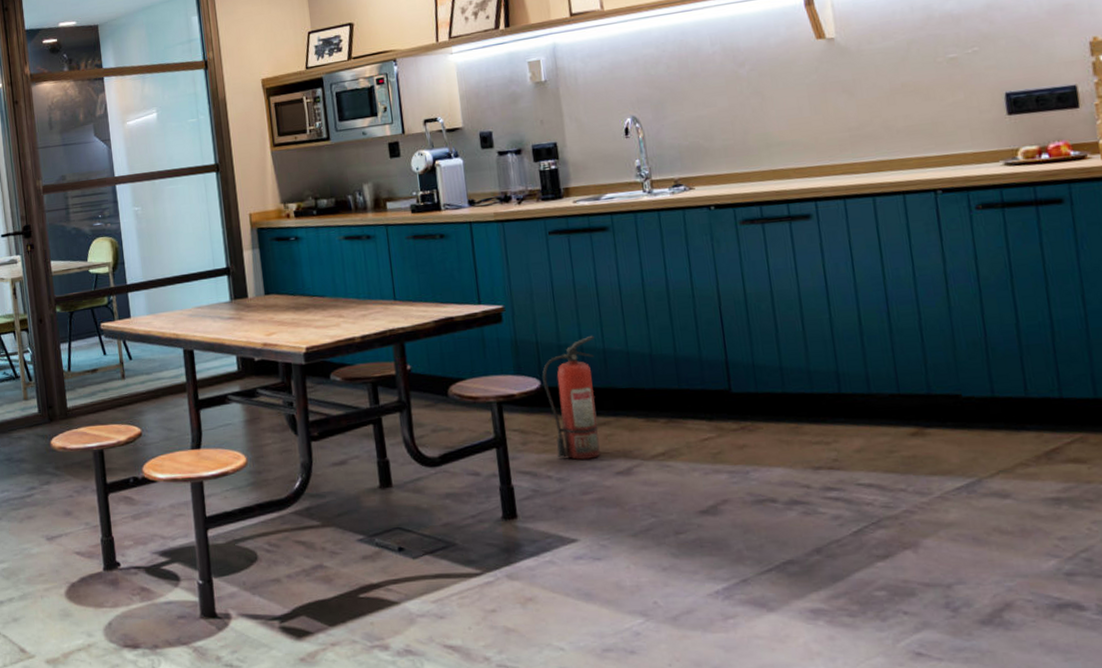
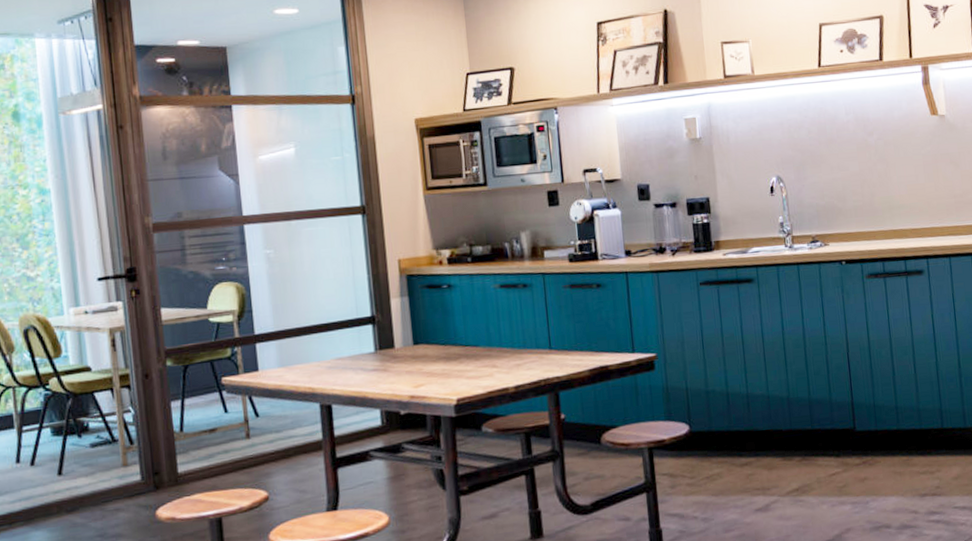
fire extinguisher: present [542,335,600,460] -> none [690,381,742,500]

